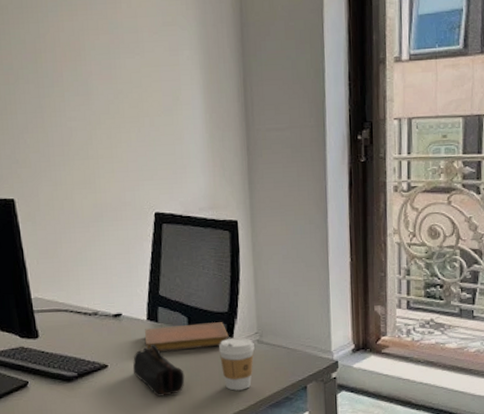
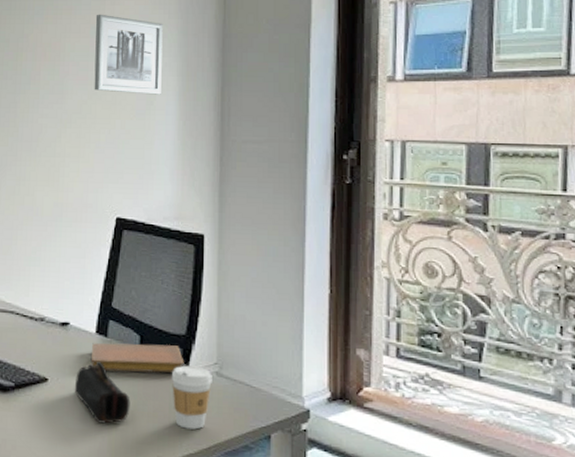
wall art: none [112,8,186,90] -> present [94,14,163,95]

